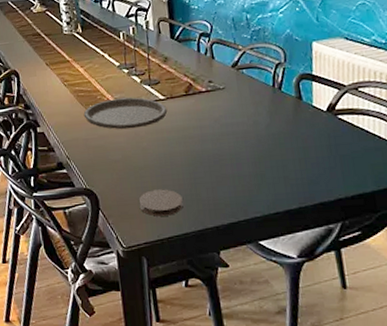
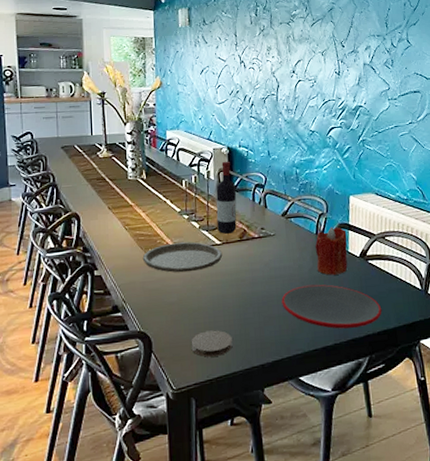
wine bottle: none [156,9,181,88] -> present [216,161,237,234]
plate: none [235,142,357,191] -> present [281,284,382,329]
candle: none [272,78,312,132] -> present [315,227,348,275]

